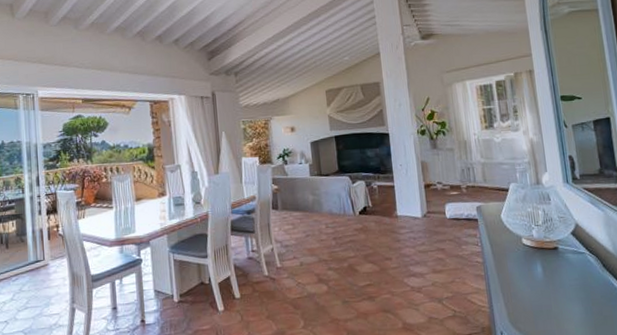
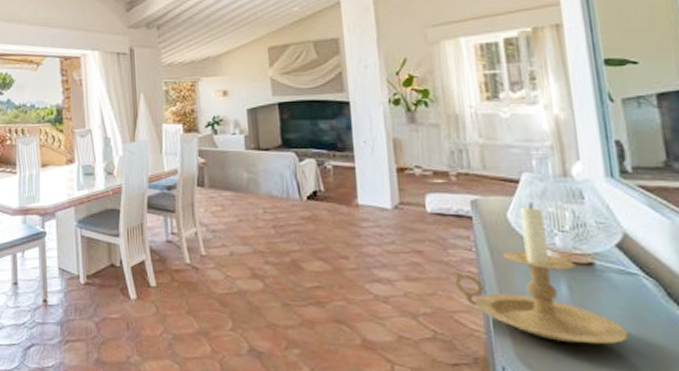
candle holder: none [465,205,581,309] -> present [451,202,630,345]

